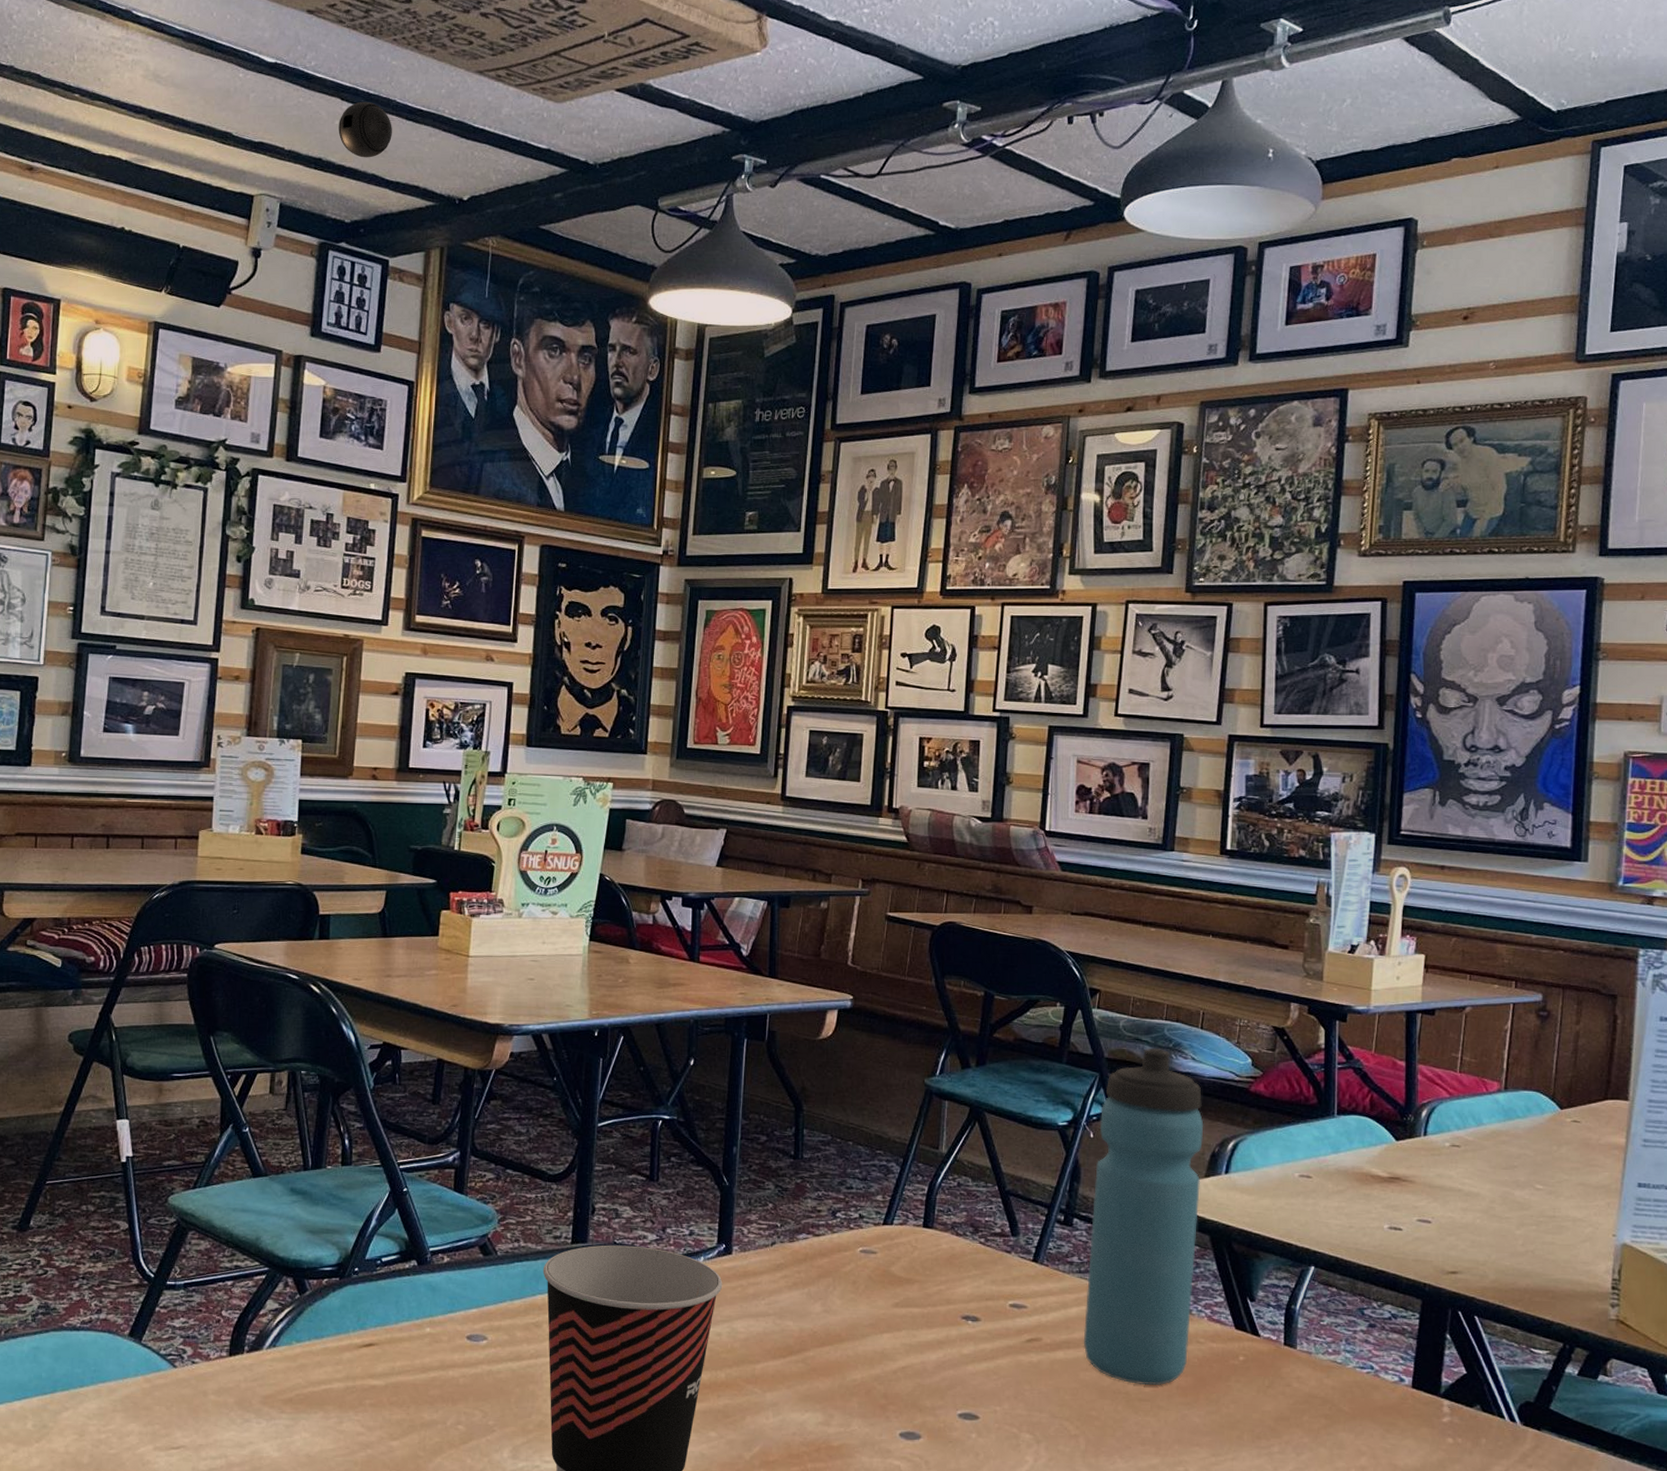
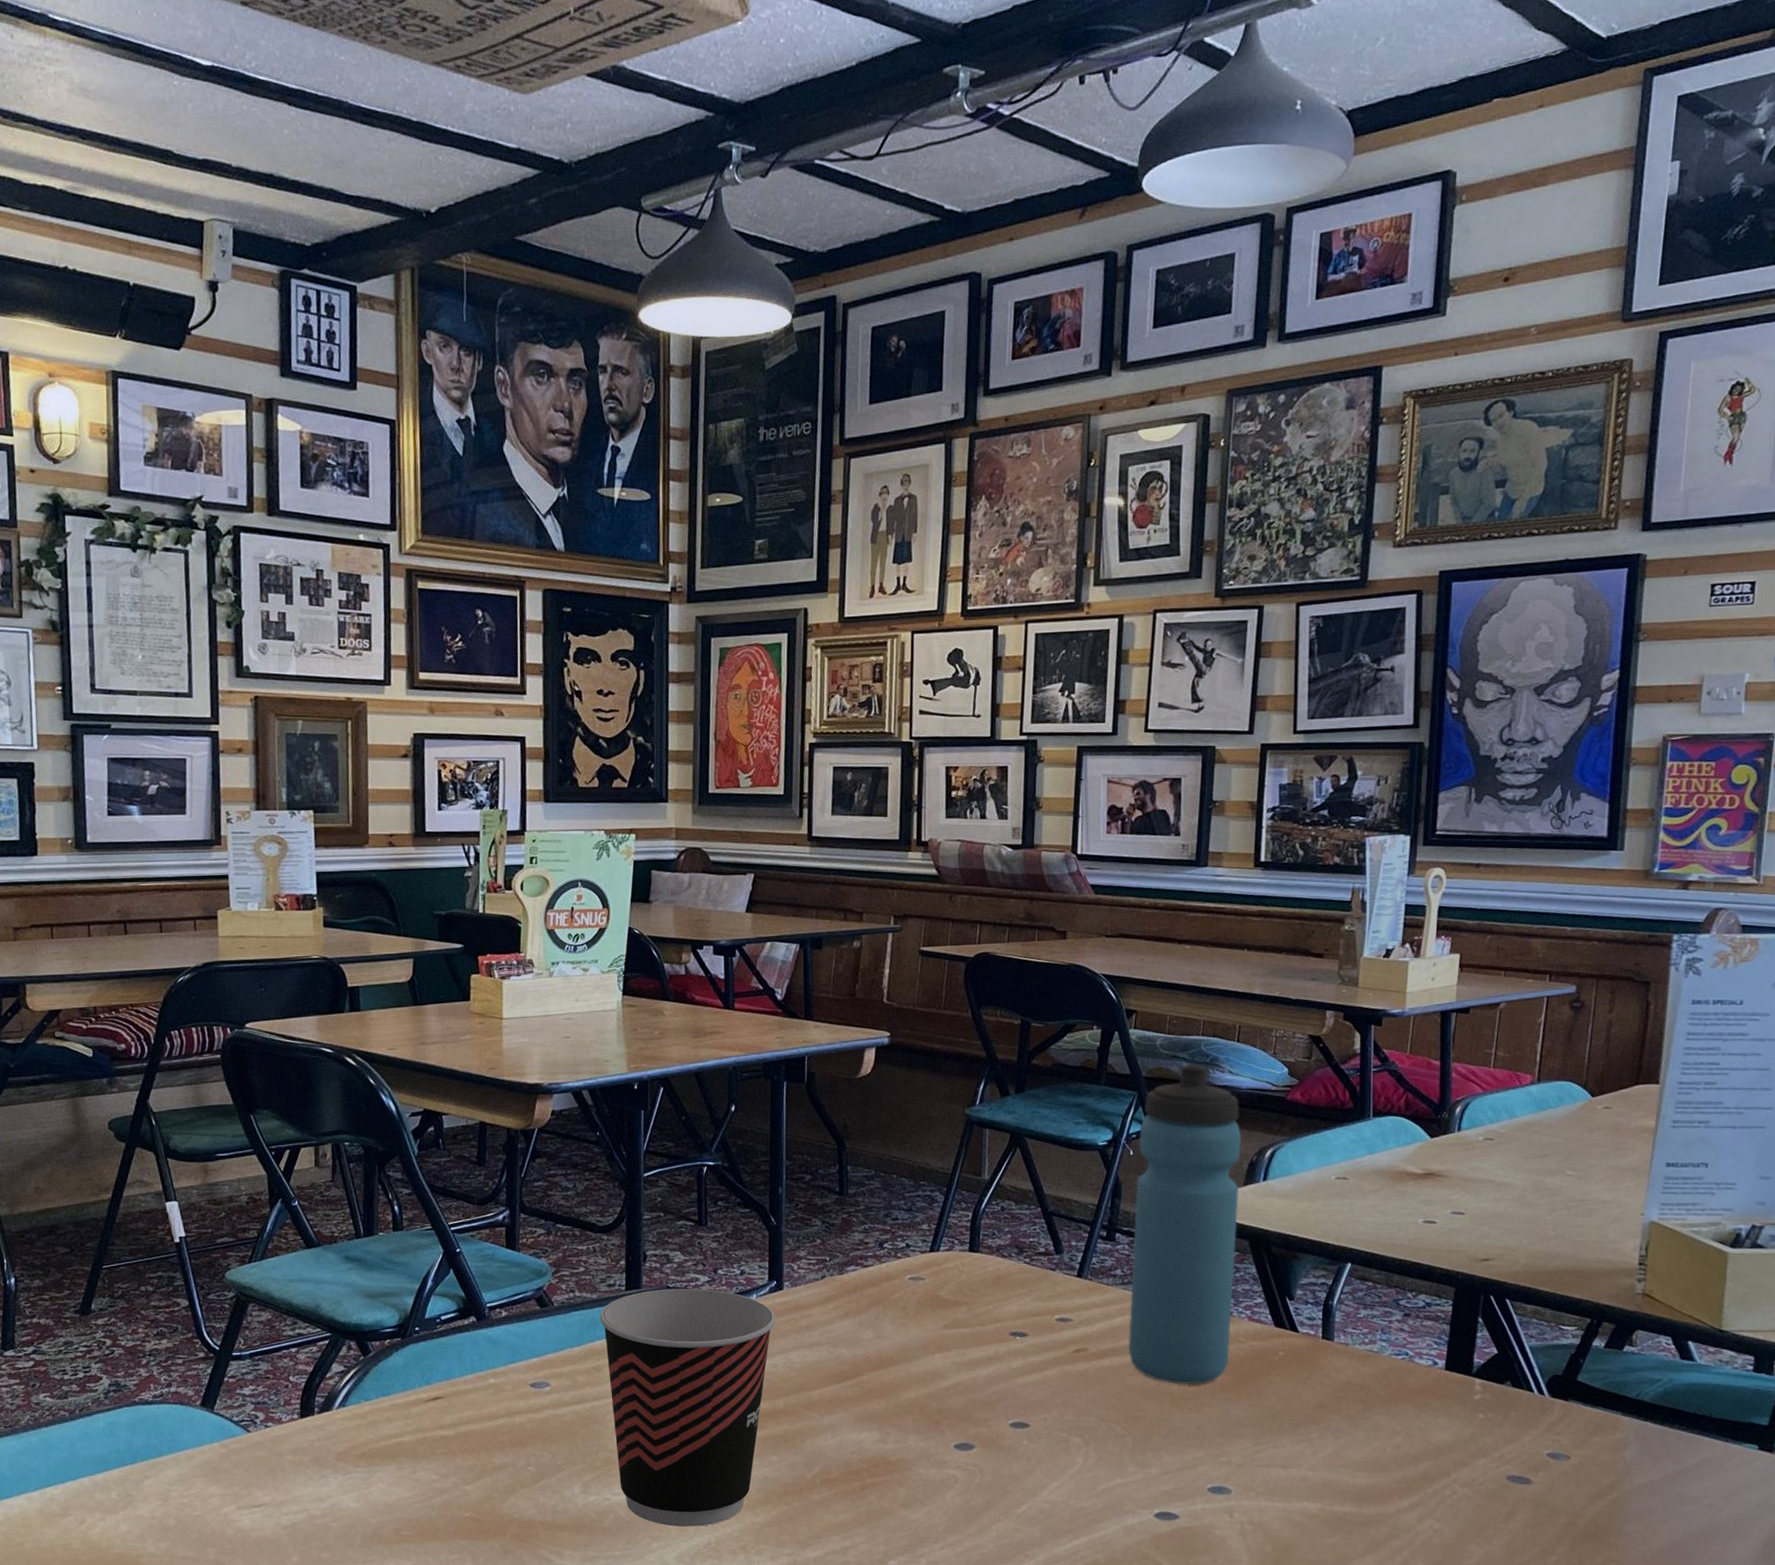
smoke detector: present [338,101,392,158] -> none [288,105,347,171]

